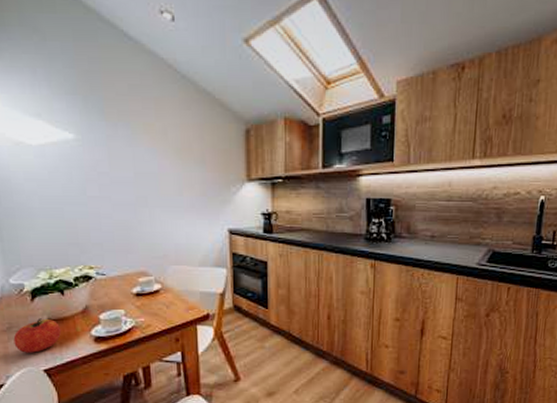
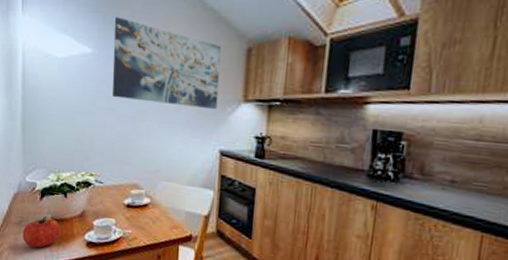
wall art: none [97,99,222,191] -> present [111,17,222,110]

